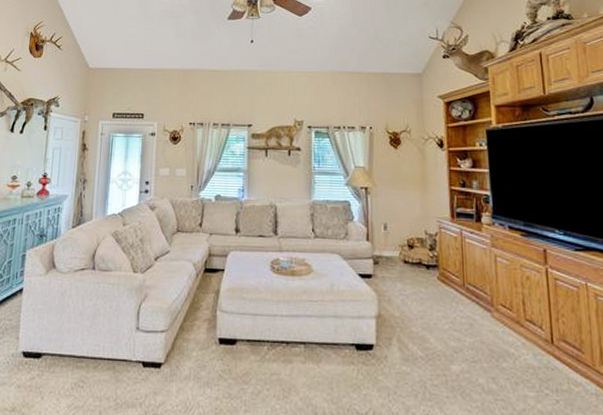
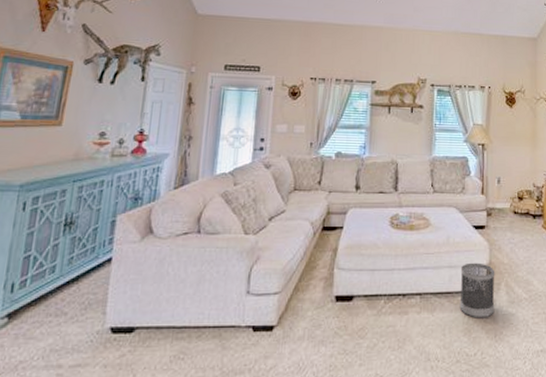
wastebasket: none [346,313,387,375] -> present [459,262,495,318]

